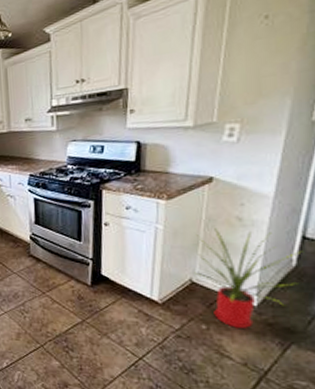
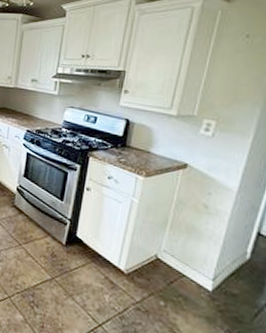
house plant: present [194,228,302,328] -> none [160,211,256,311]

